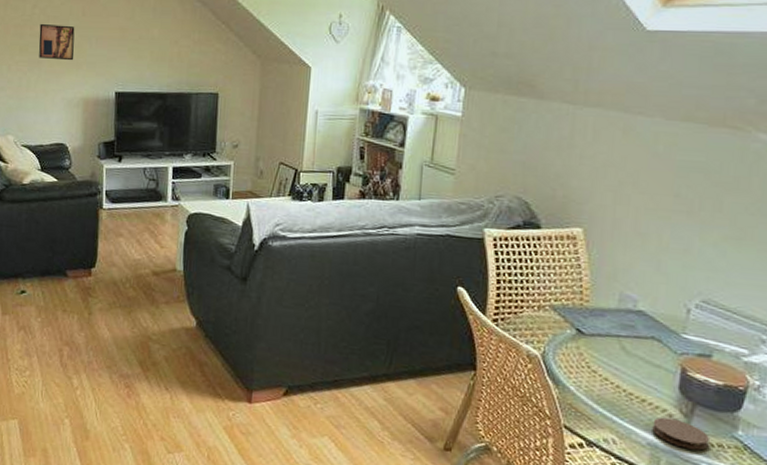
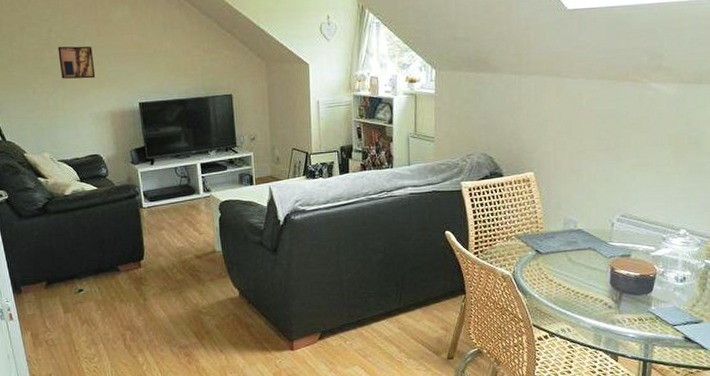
coaster: present [652,417,709,451] -> none [594,305,633,326]

